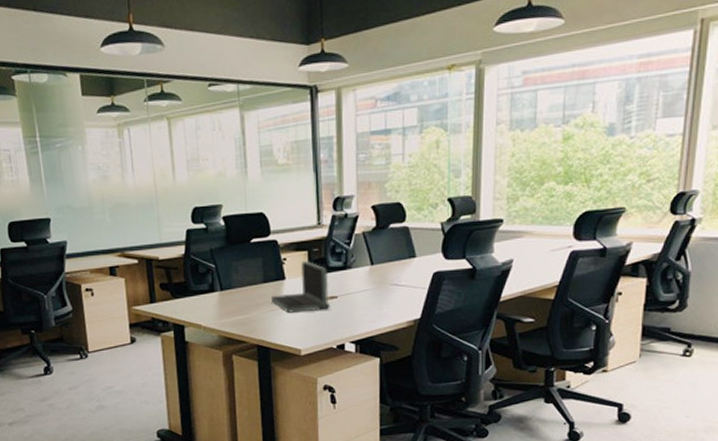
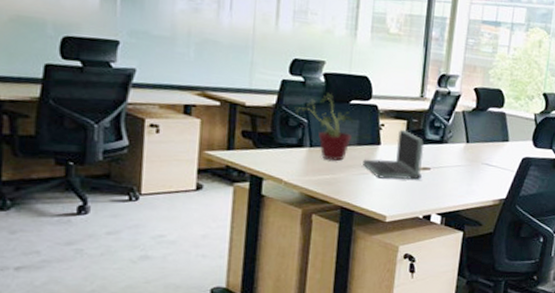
potted plant: none [202,235,257,302] -> present [294,92,354,162]

